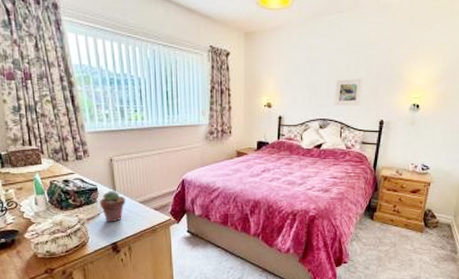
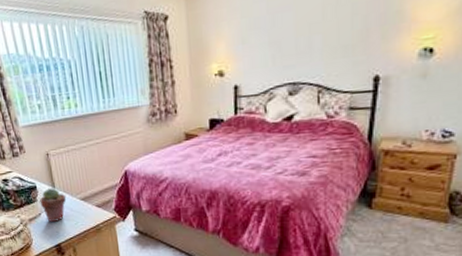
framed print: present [334,78,364,106] -> none [306,22,348,64]

